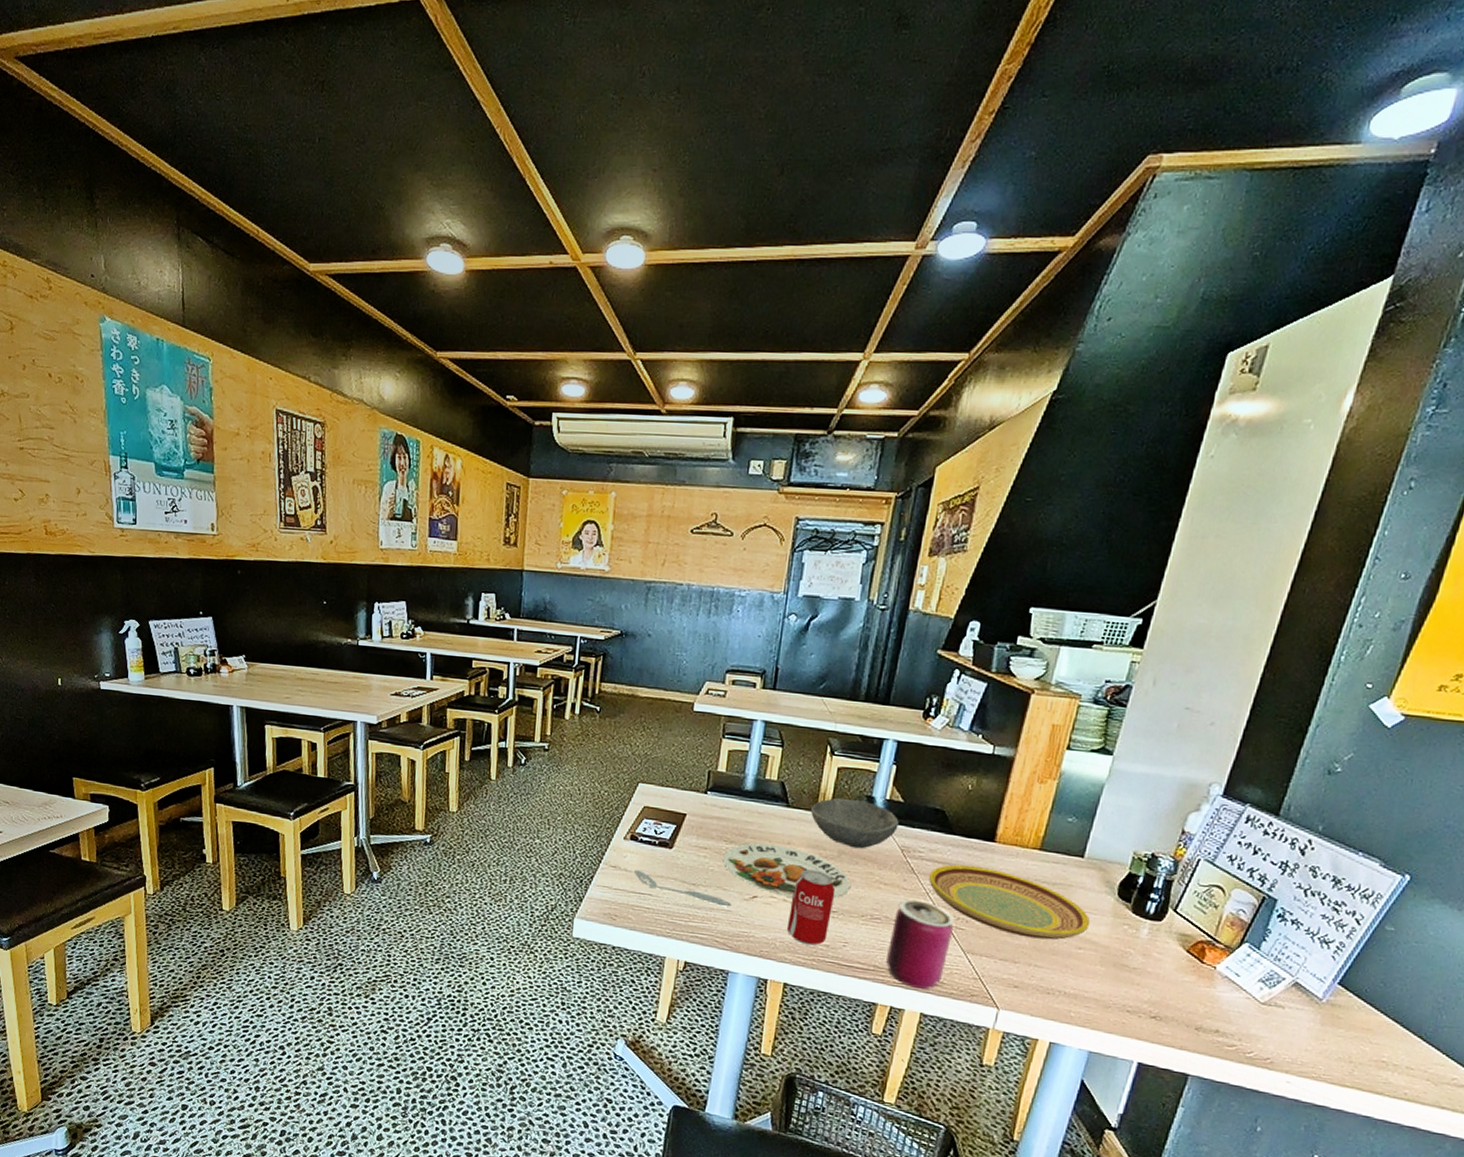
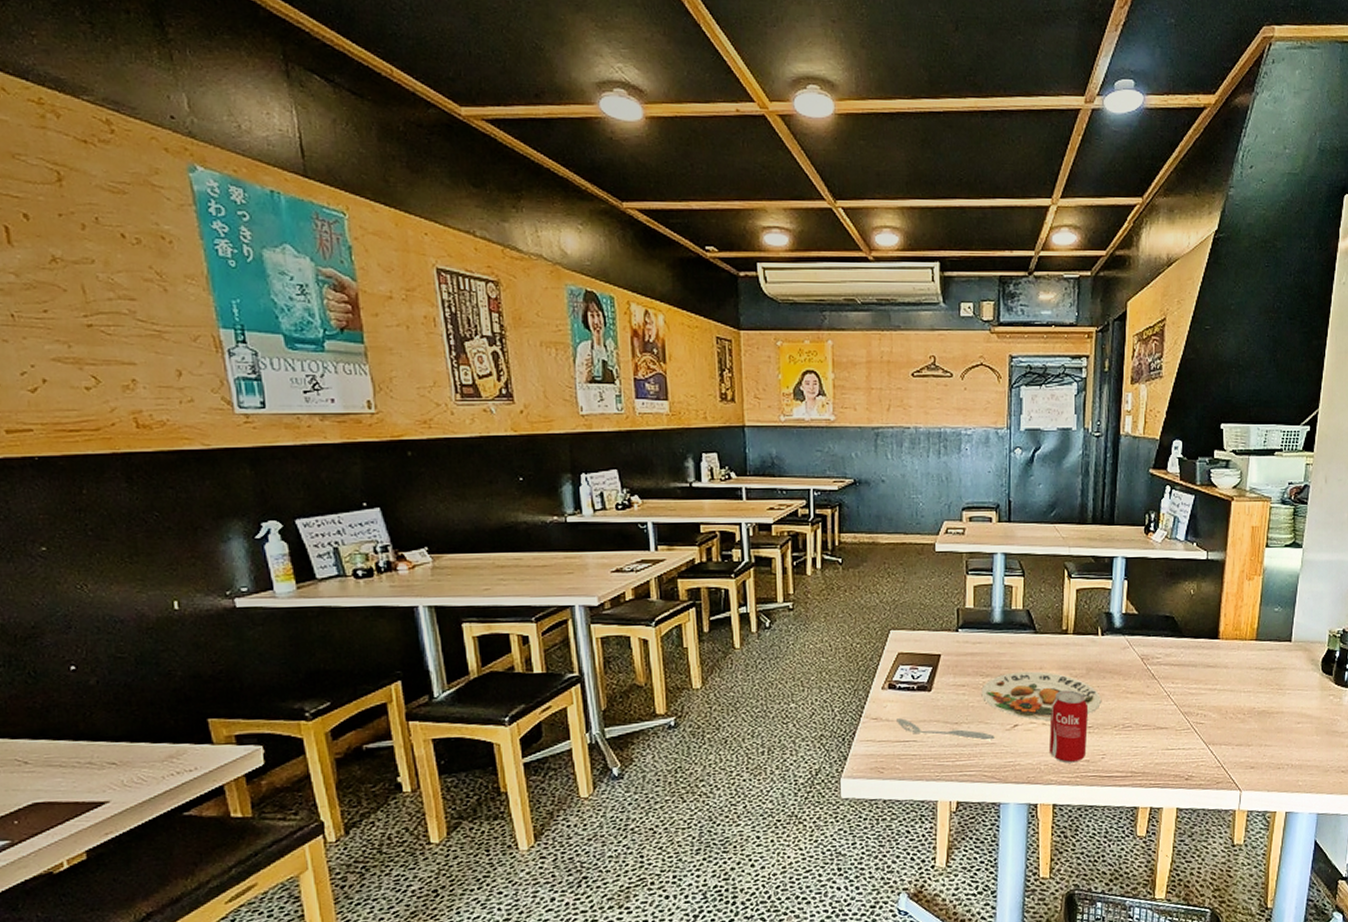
bowl: present [810,798,899,849] -> none [1056,617,1136,664]
can: present [886,899,955,990] -> none [1141,703,1195,786]
plate: present [929,864,1091,940] -> none [1168,663,1304,721]

